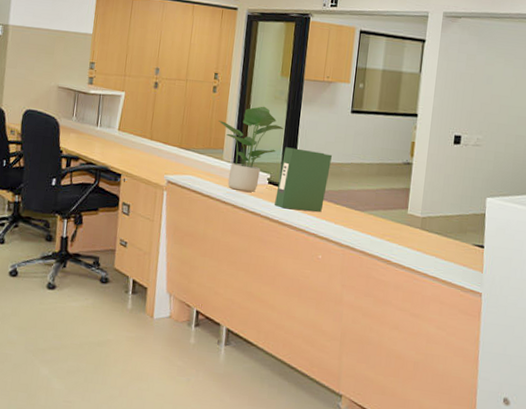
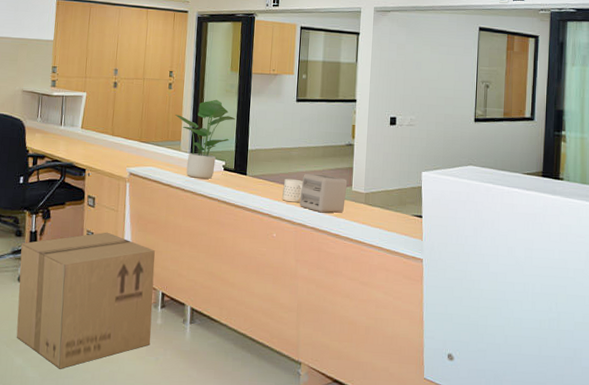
cardboard box: none [43,242,191,383] -> present [16,232,155,369]
binder: present [274,147,332,212] -> none [230,136,281,194]
mug: none [330,196,355,224] -> present [282,178,304,203]
desk organizer: none [348,192,403,238] -> present [299,173,347,213]

